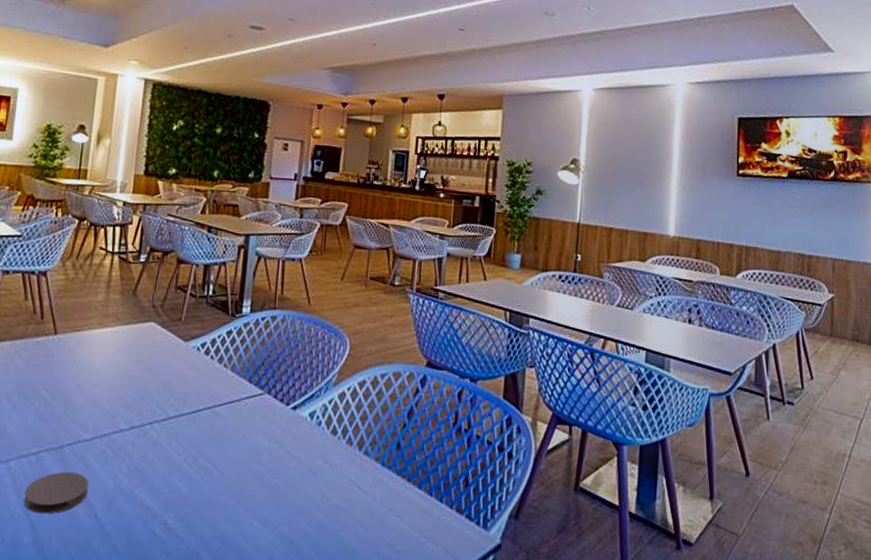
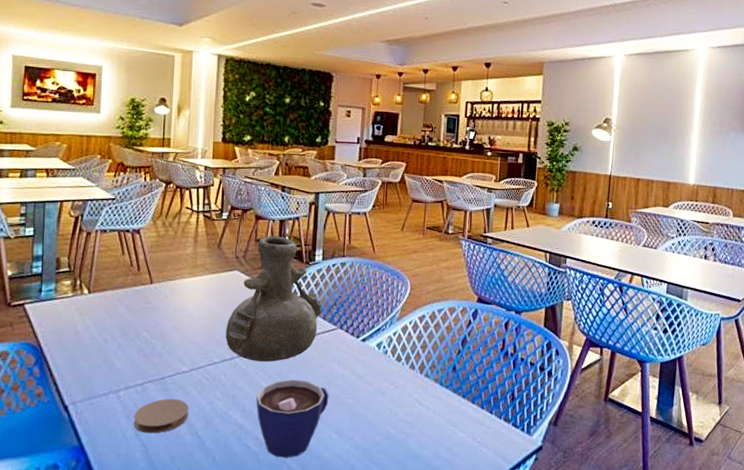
vase: none [136,282,249,431] -> present [225,236,322,362]
cup: none [167,452,252,549] -> present [256,379,329,458]

